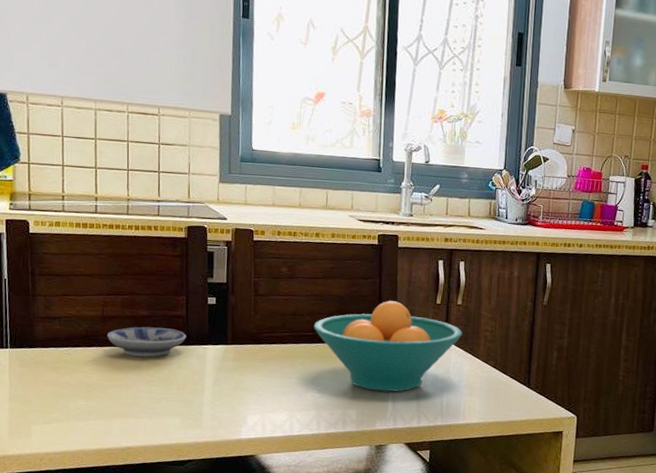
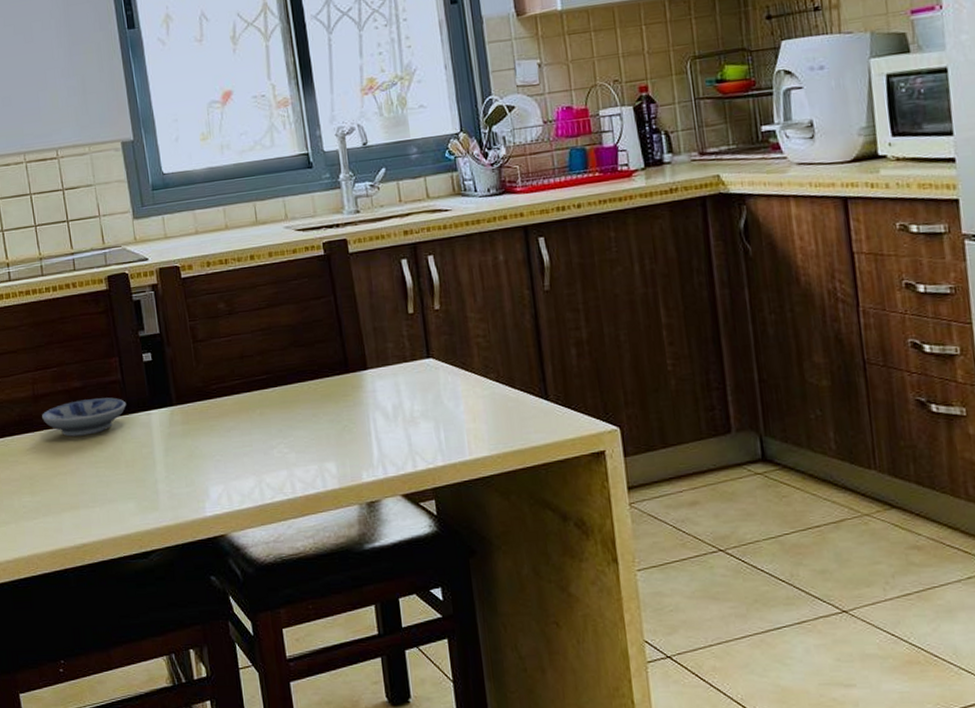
fruit bowl: present [313,301,462,392] -> none [266,319,448,435]

